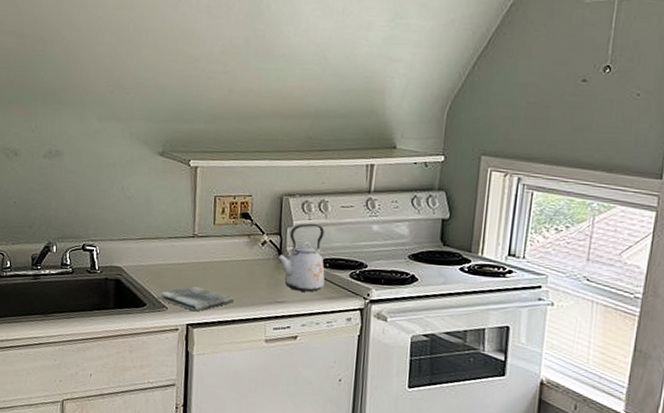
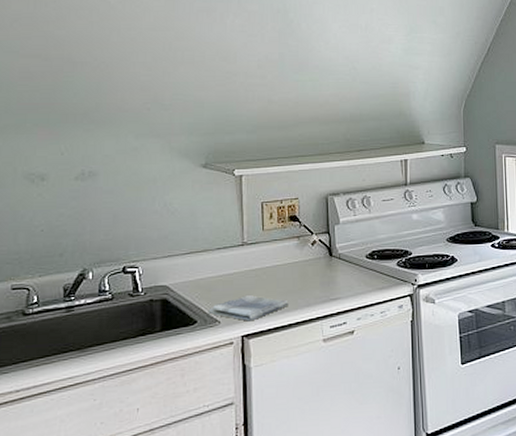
kettle: present [277,223,325,292] -> none [327,218,374,286]

